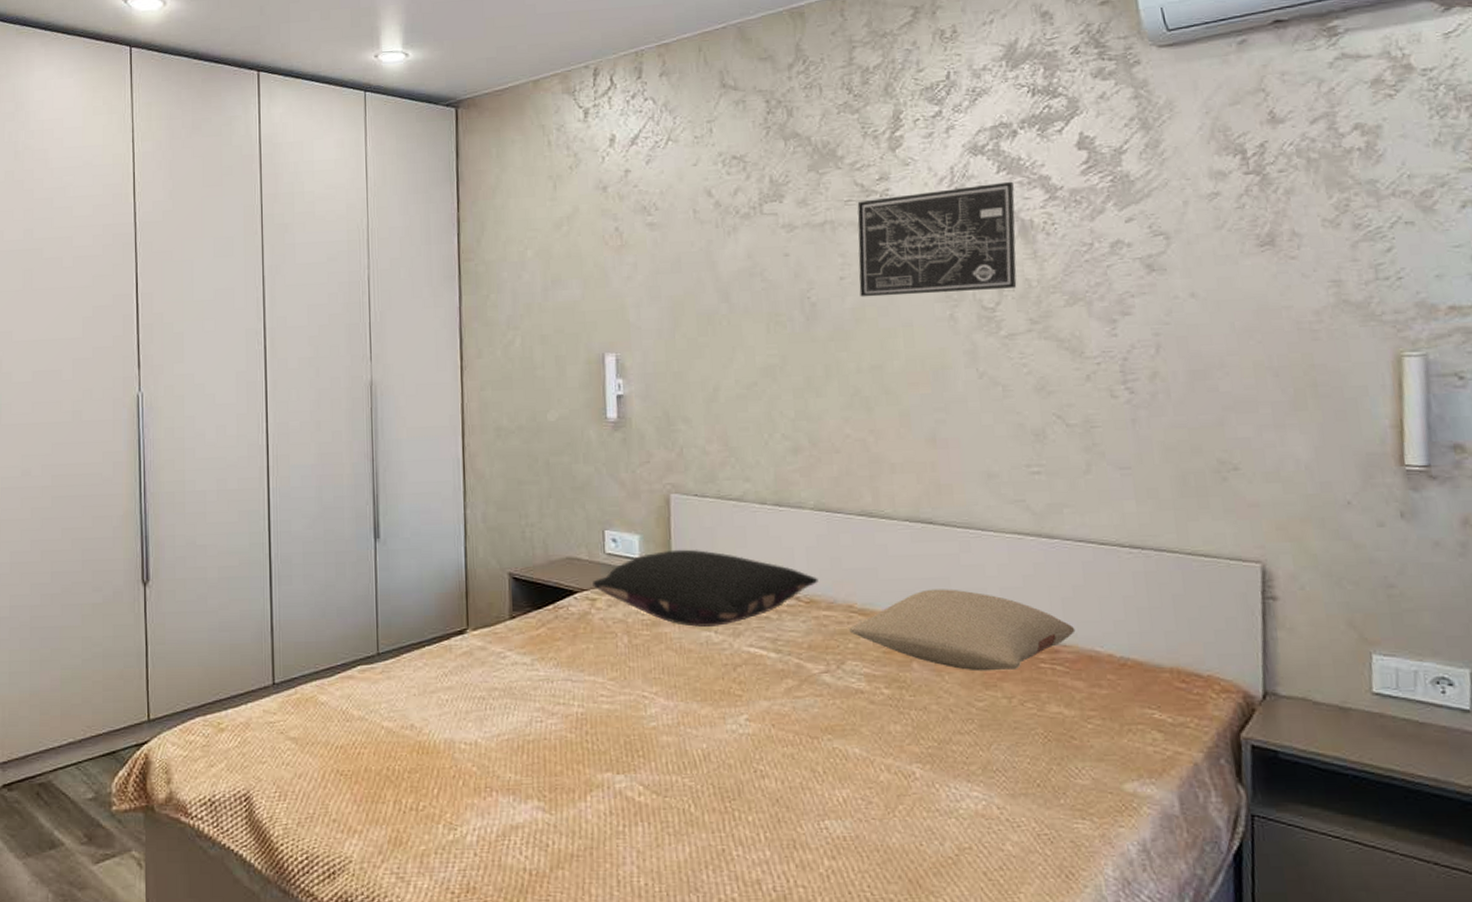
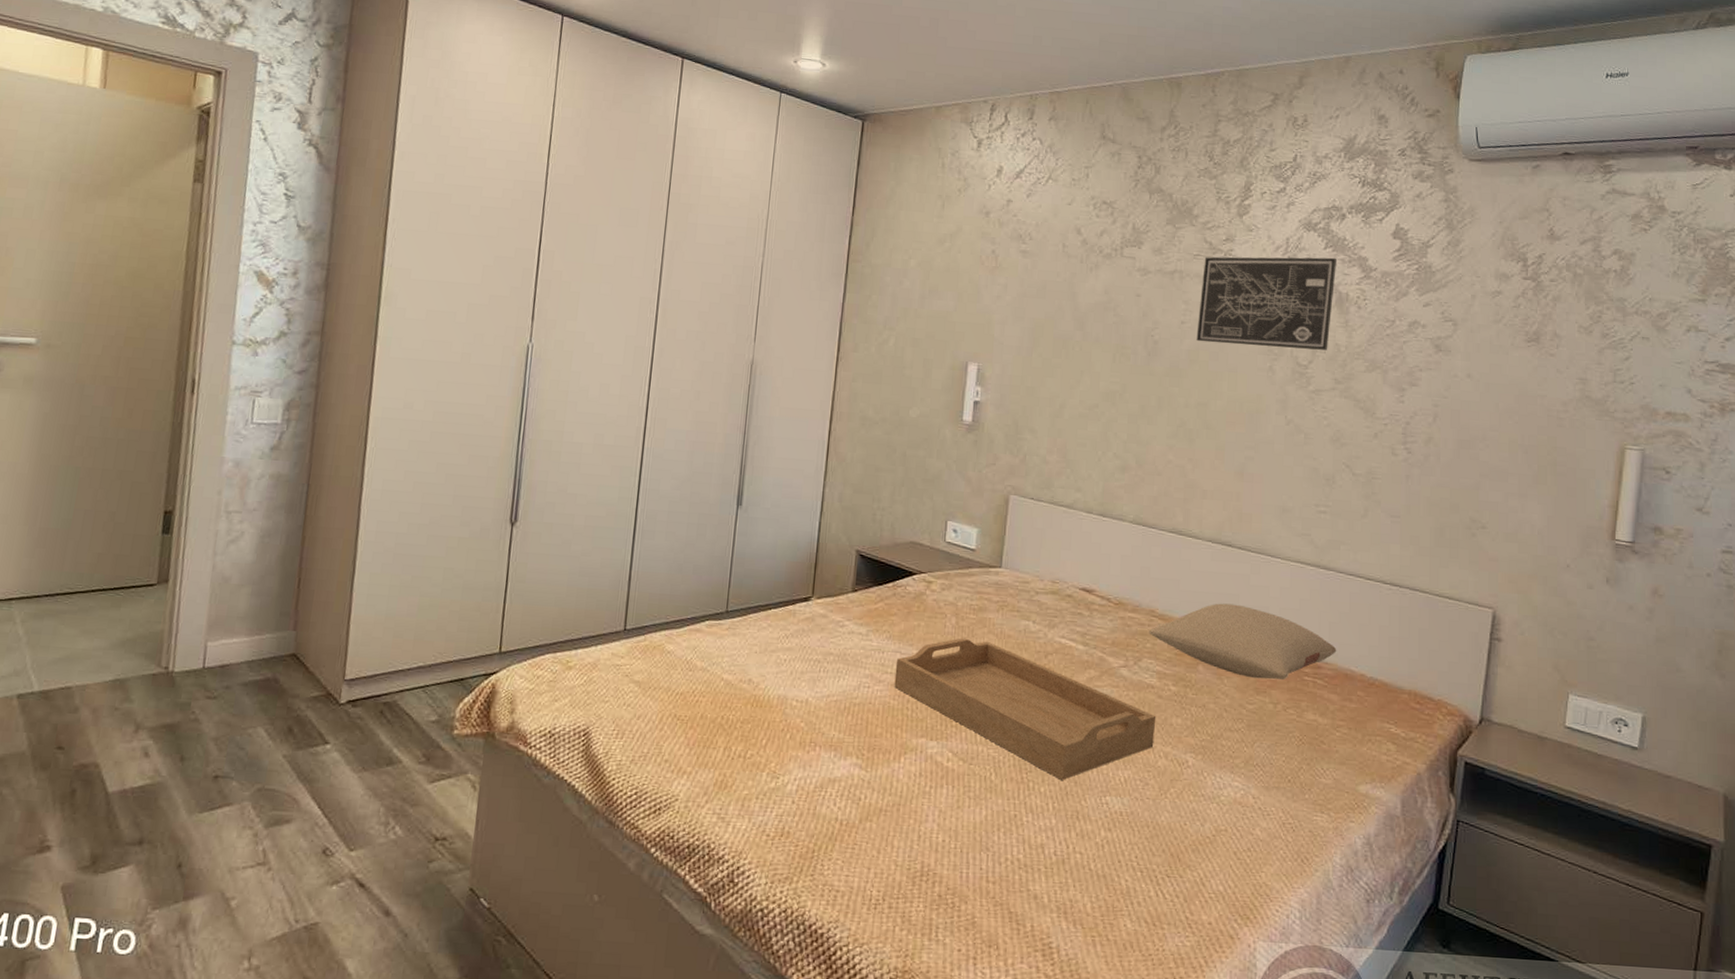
serving tray: none [568,657,872,806] -> present [894,638,1156,780]
pillow: present [593,549,819,627] -> none [931,545,1128,617]

